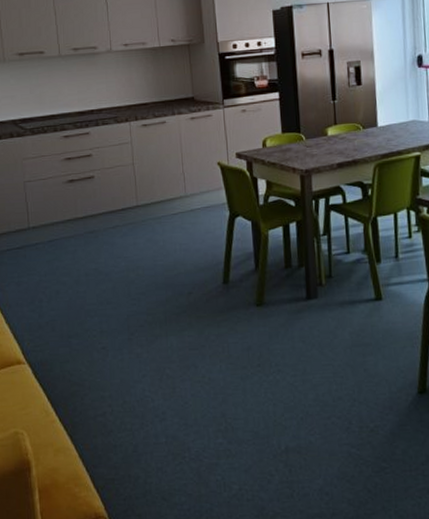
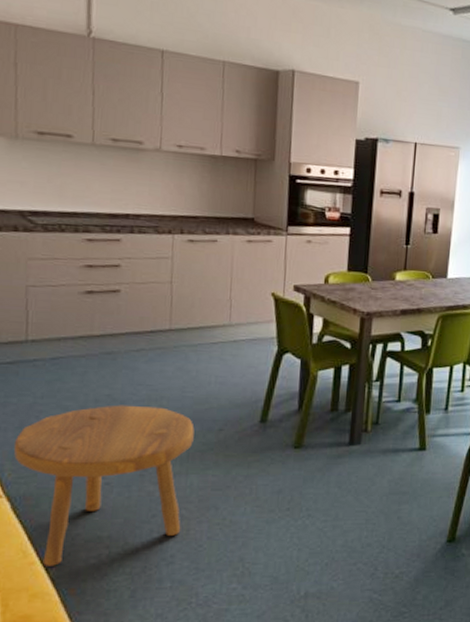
footstool: none [29,276,169,424] -> present [13,405,195,566]

